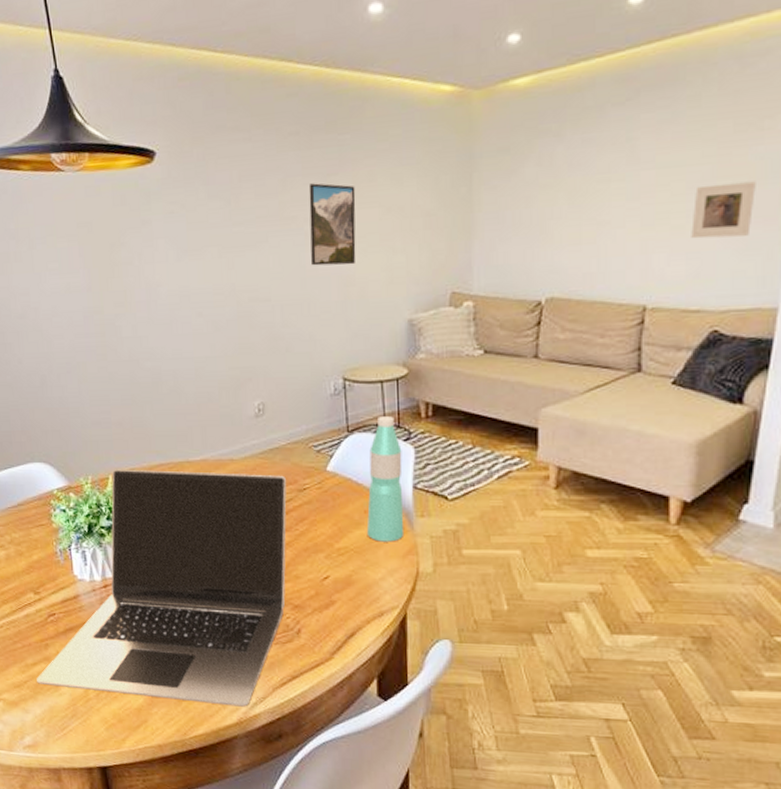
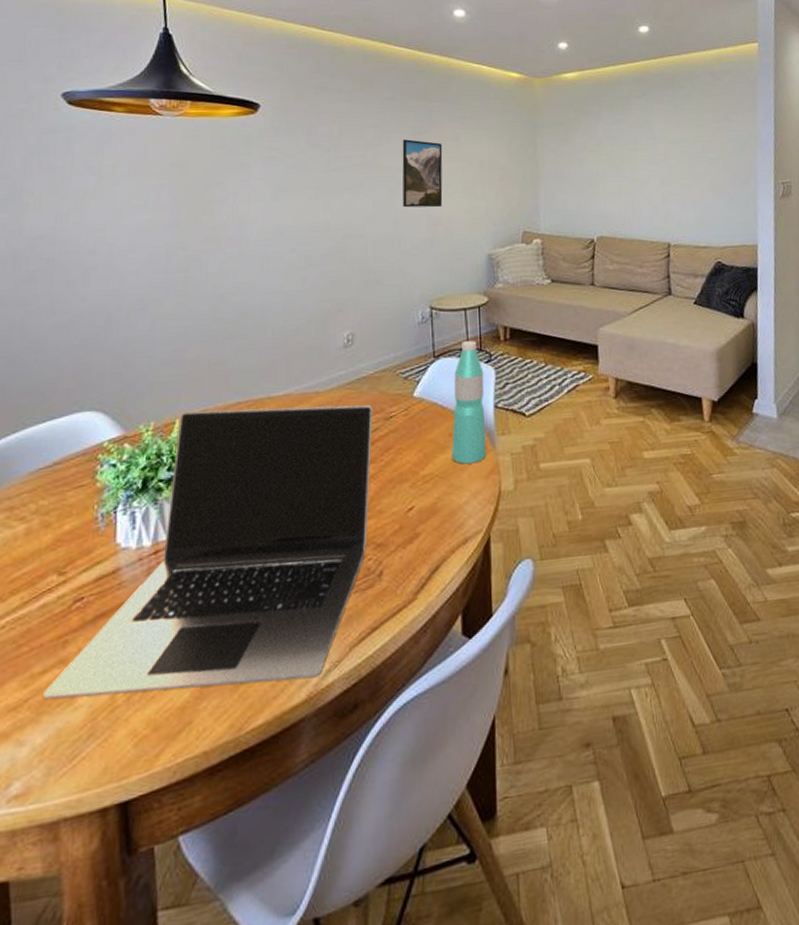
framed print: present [691,181,756,239] -> none [694,155,733,194]

